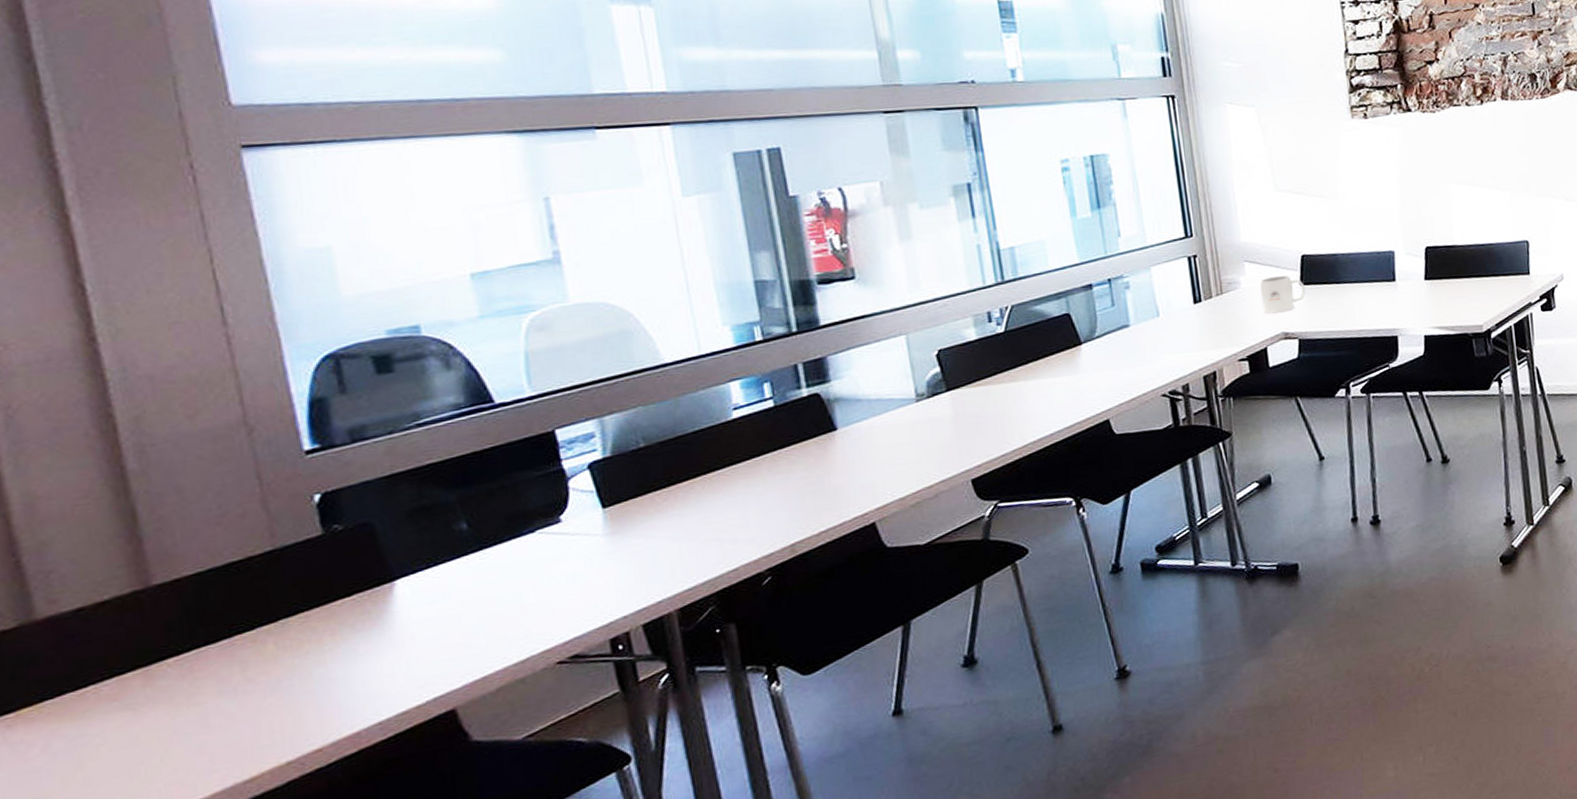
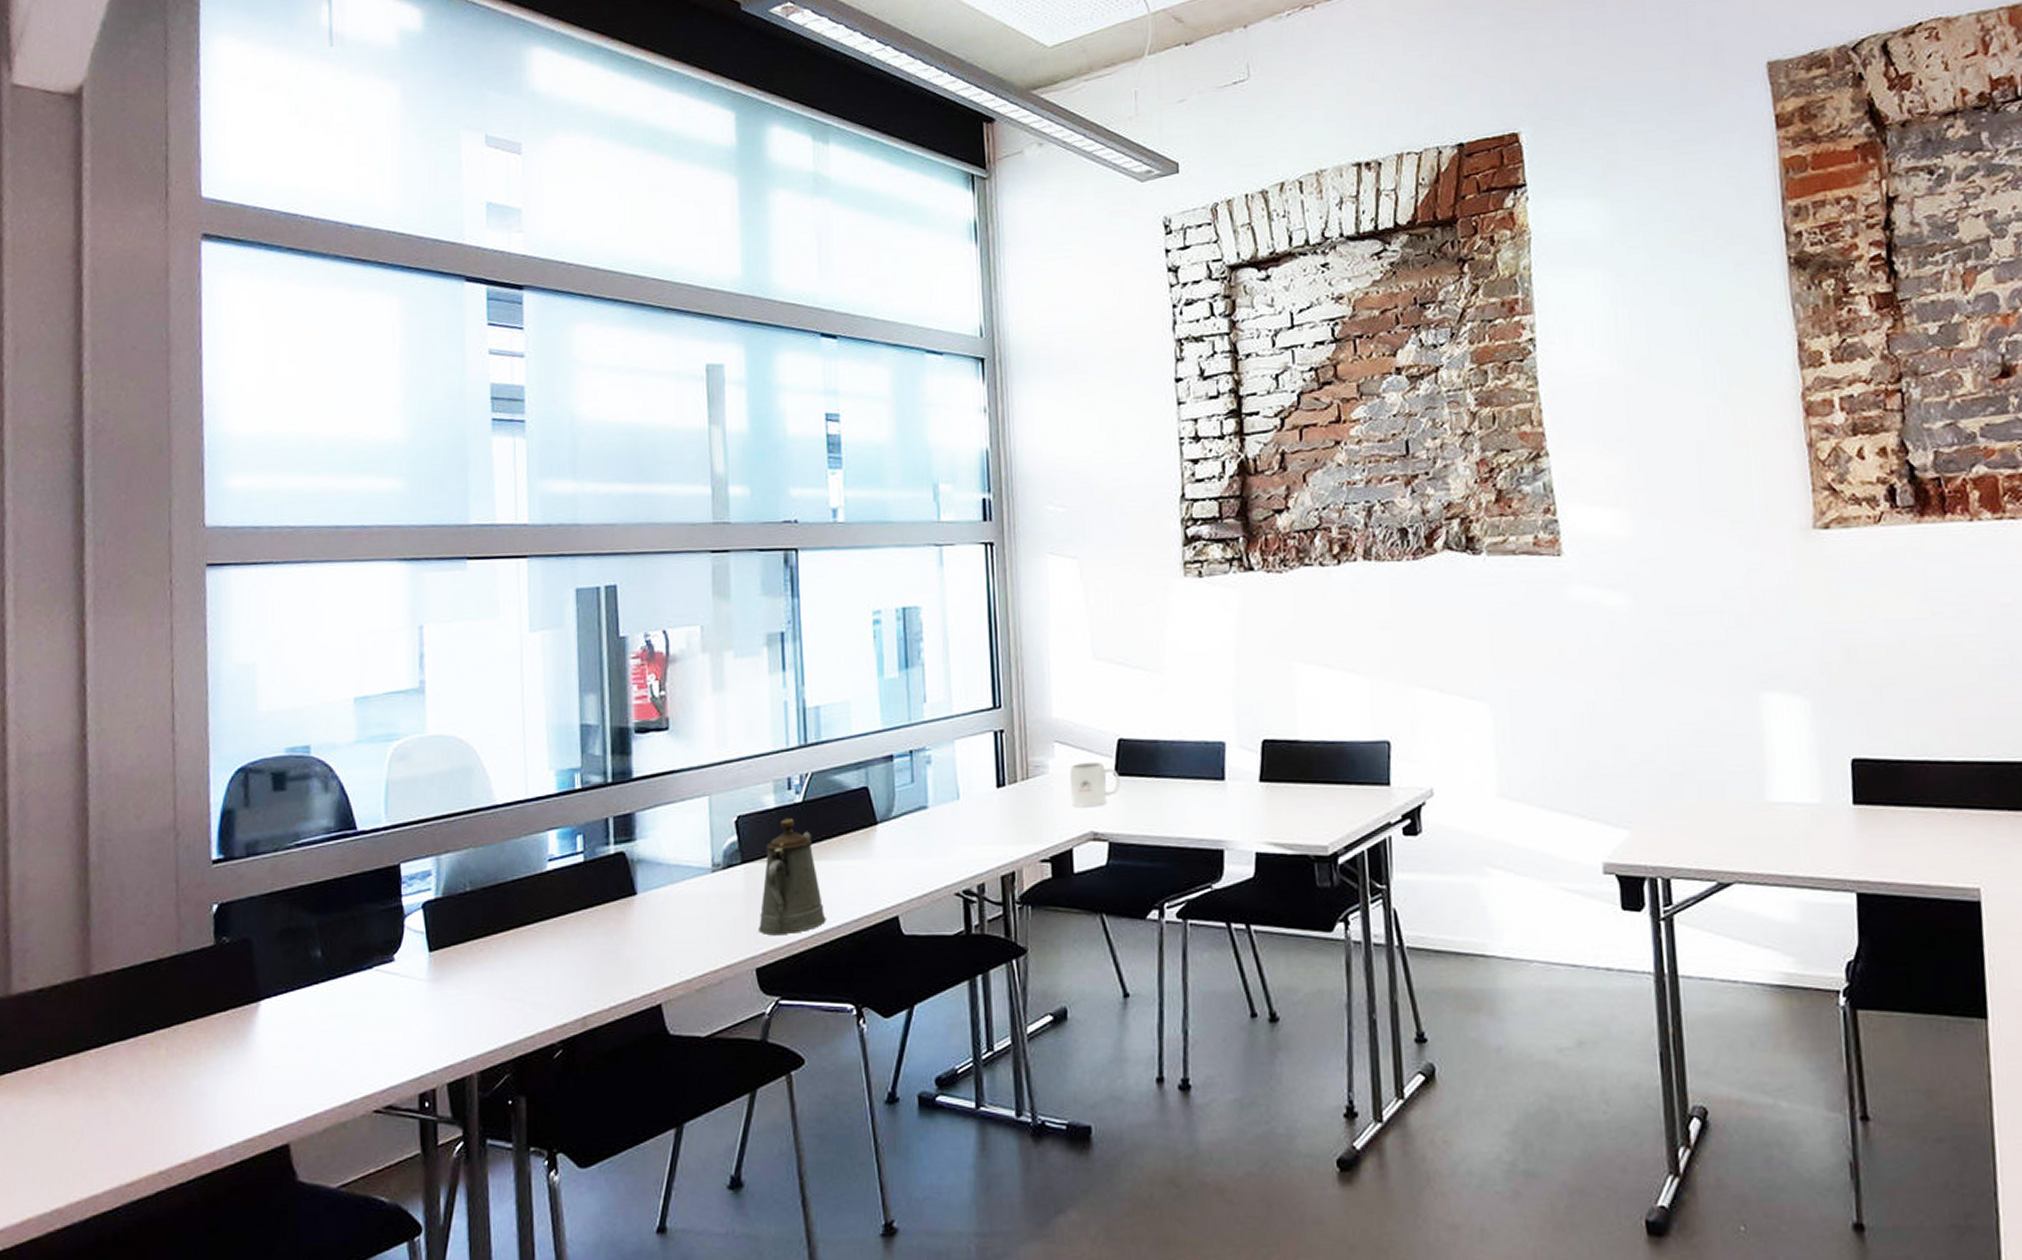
coffee pot: none [970,346,1039,450] -> present [759,817,826,934]

